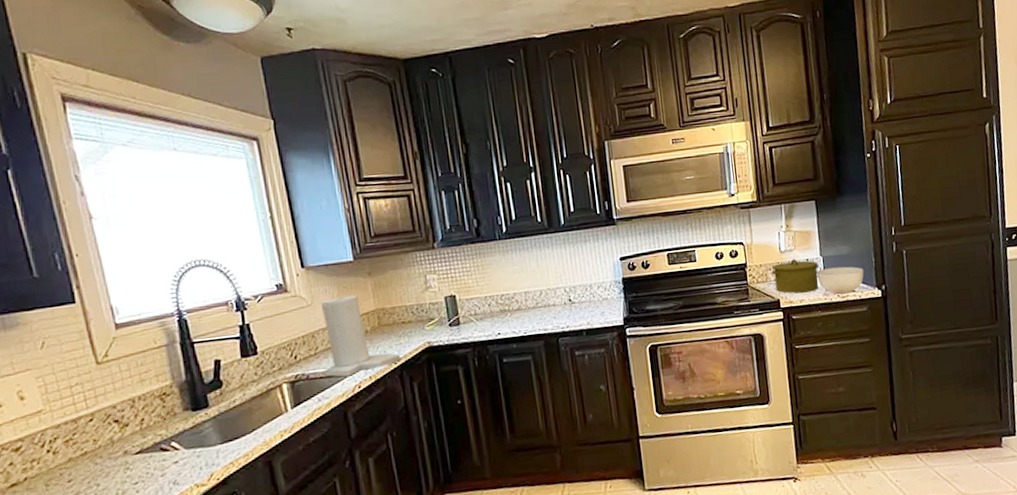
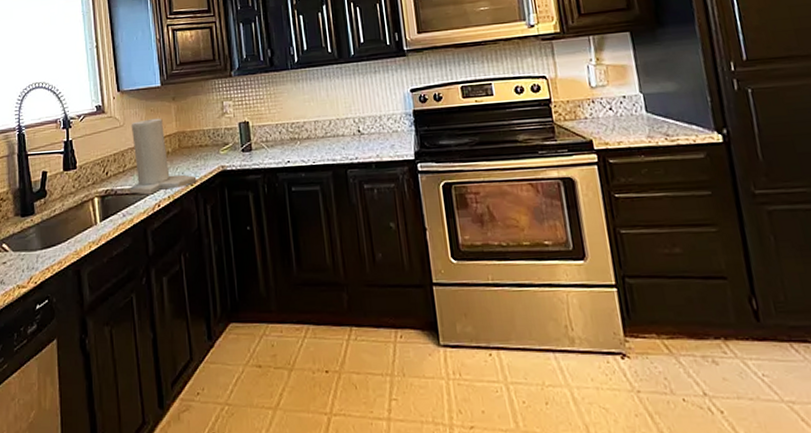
cooking pot: present [771,259,820,294] -> none [581,95,640,135]
bowl: present [816,266,864,295] -> none [636,105,698,138]

